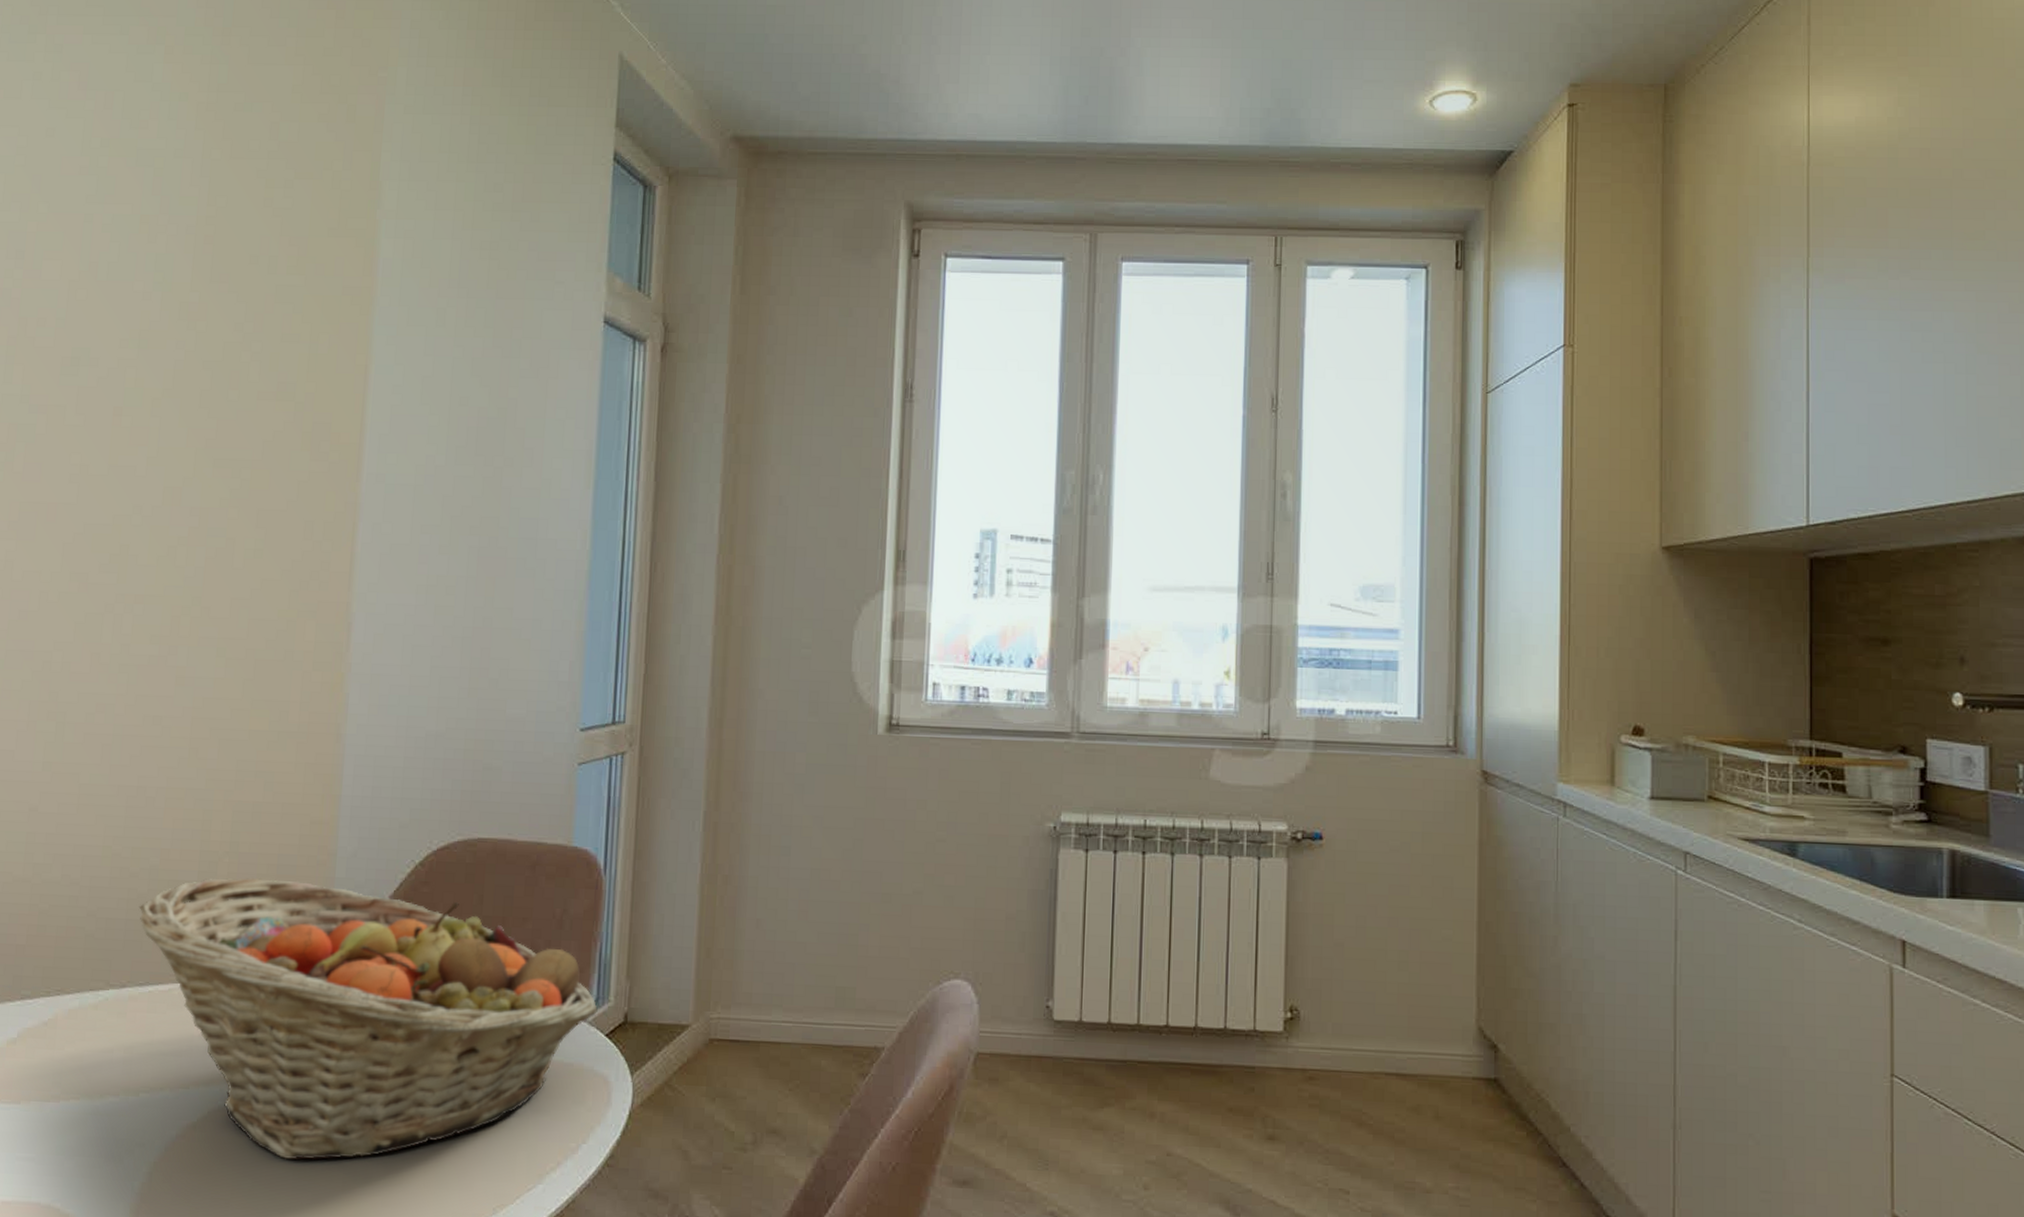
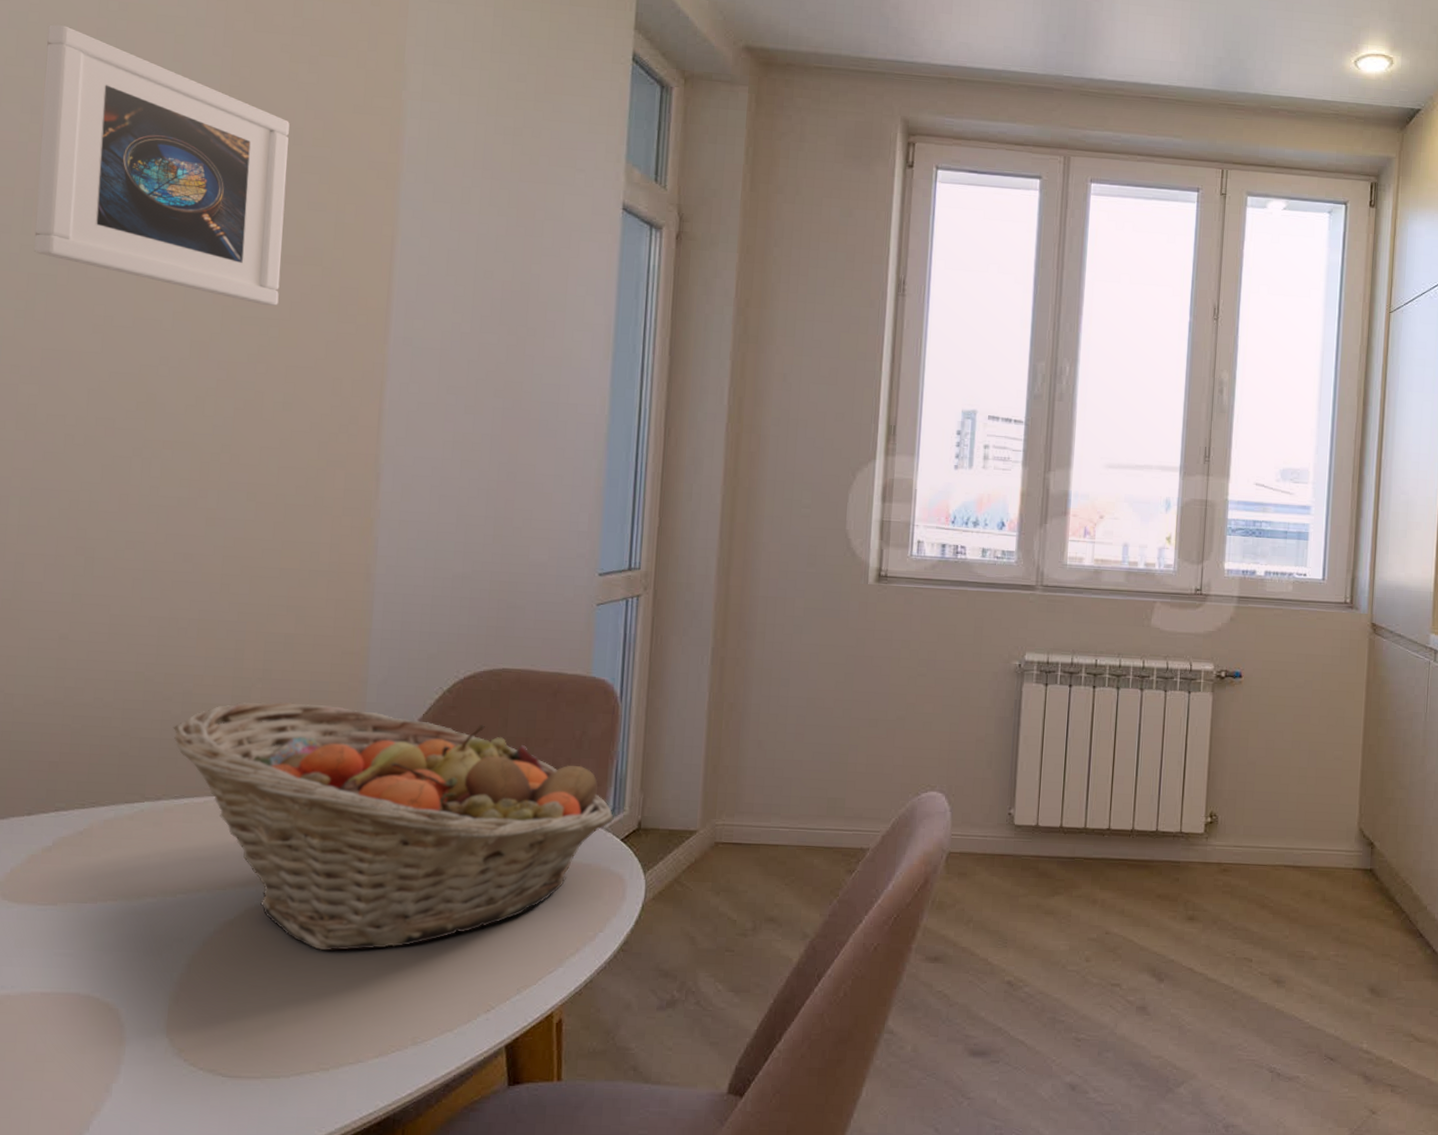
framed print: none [14,166,264,447] -> present [33,24,290,306]

